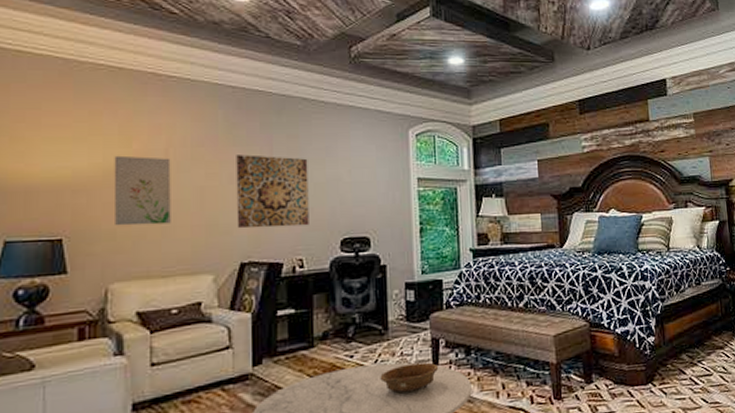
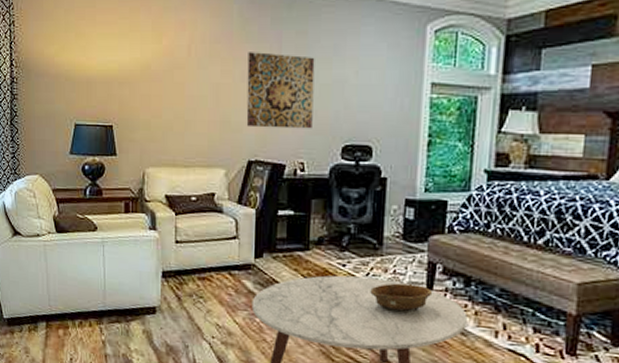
wall art: present [113,155,171,226] -> none [148,51,193,118]

